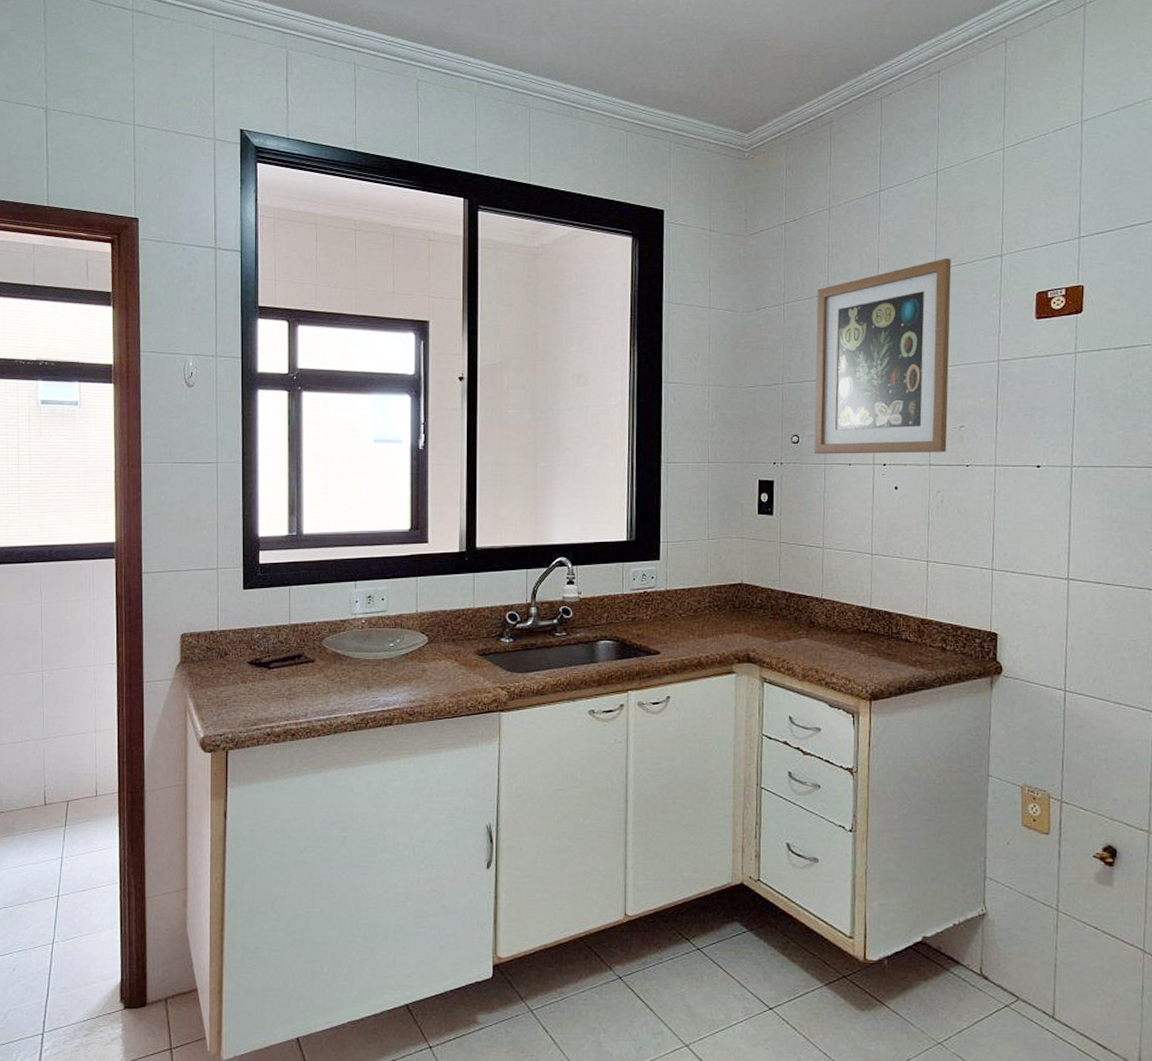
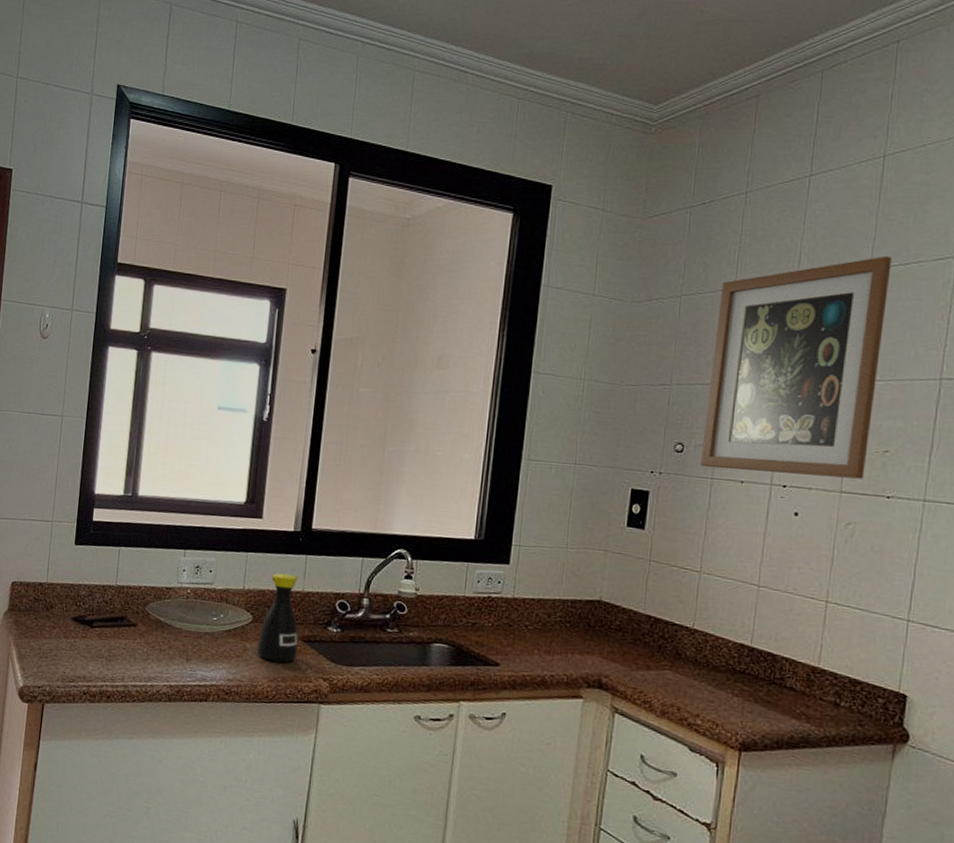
bottle: none [436,593,474,678] -> present [257,573,298,663]

